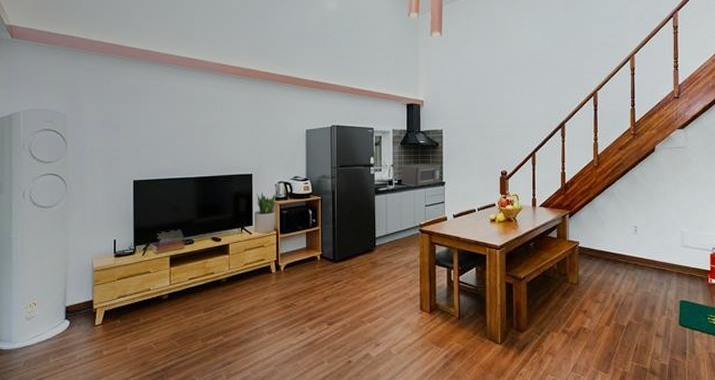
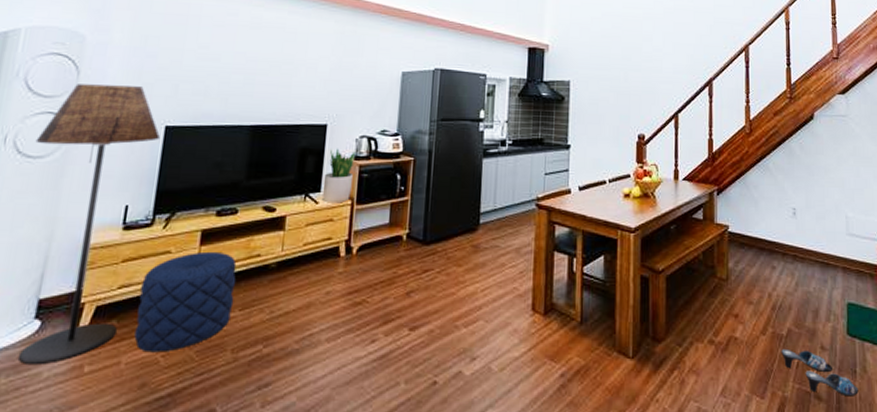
floor lamp: none [44,151,131,350] -> present [19,84,161,364]
pouf: none [133,271,199,342] -> present [134,251,237,353]
books: present [150,229,185,254] -> none [175,193,226,227]
microwave: present [401,163,440,188] -> none [516,120,566,150]
slippers: none [622,336,687,372] -> present [781,348,859,397]

